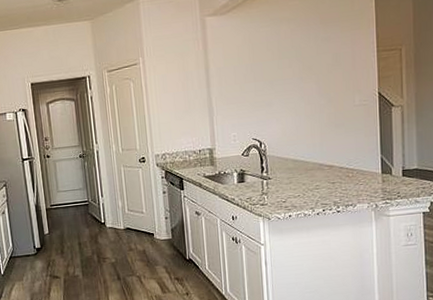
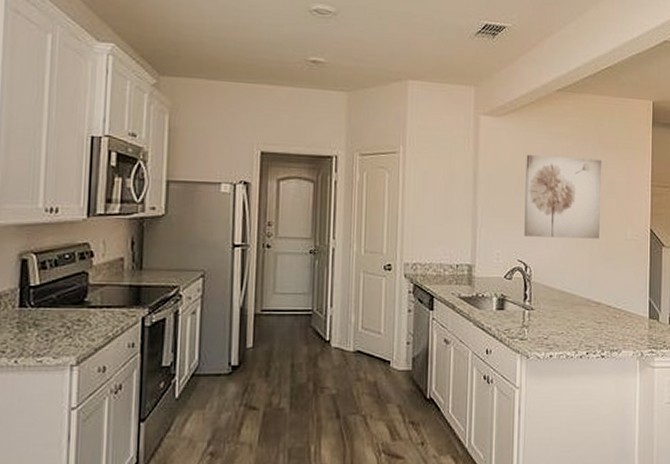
wall art: none [252,36,328,117] -> present [524,155,602,239]

